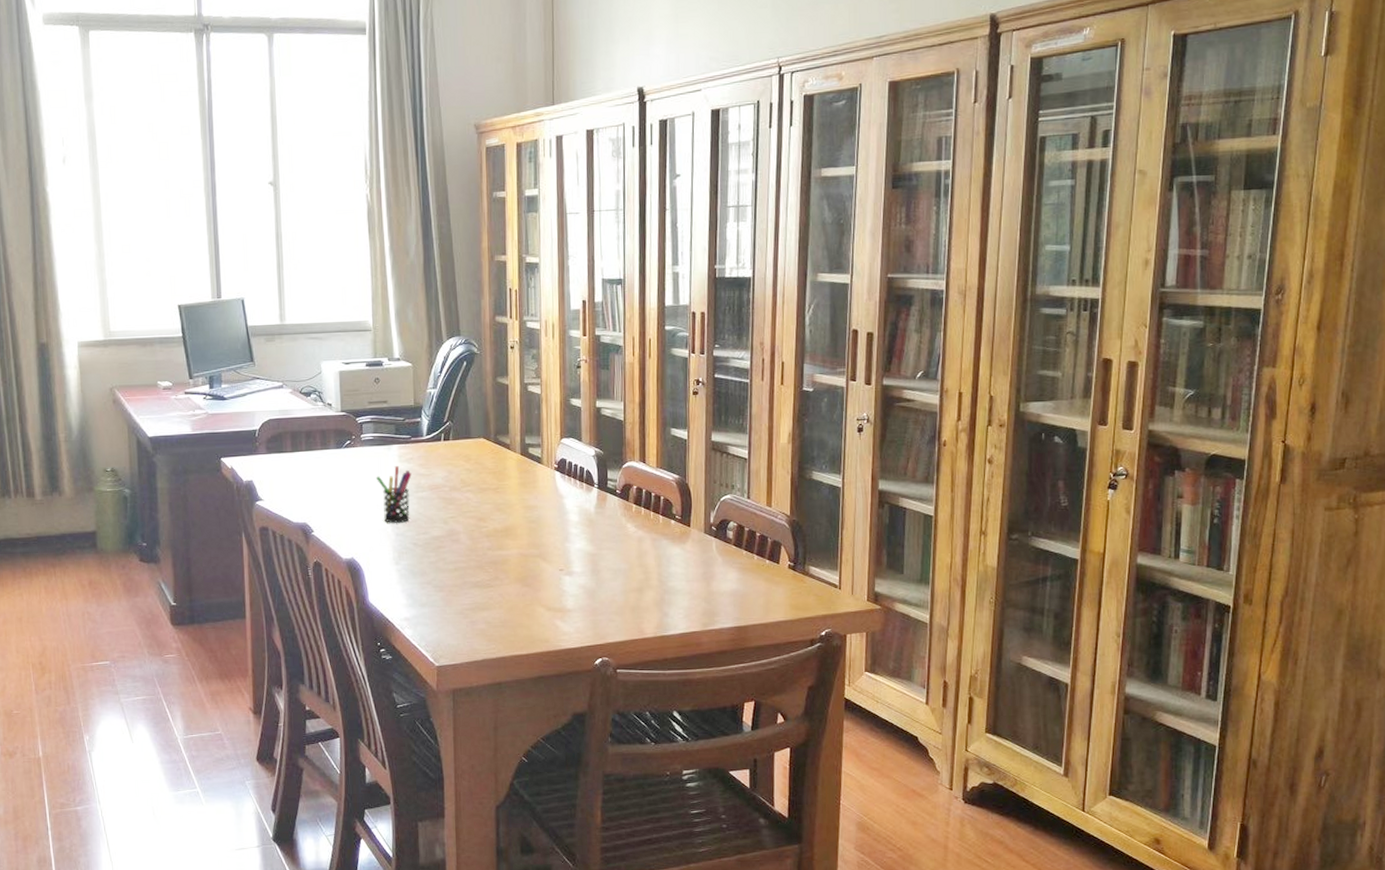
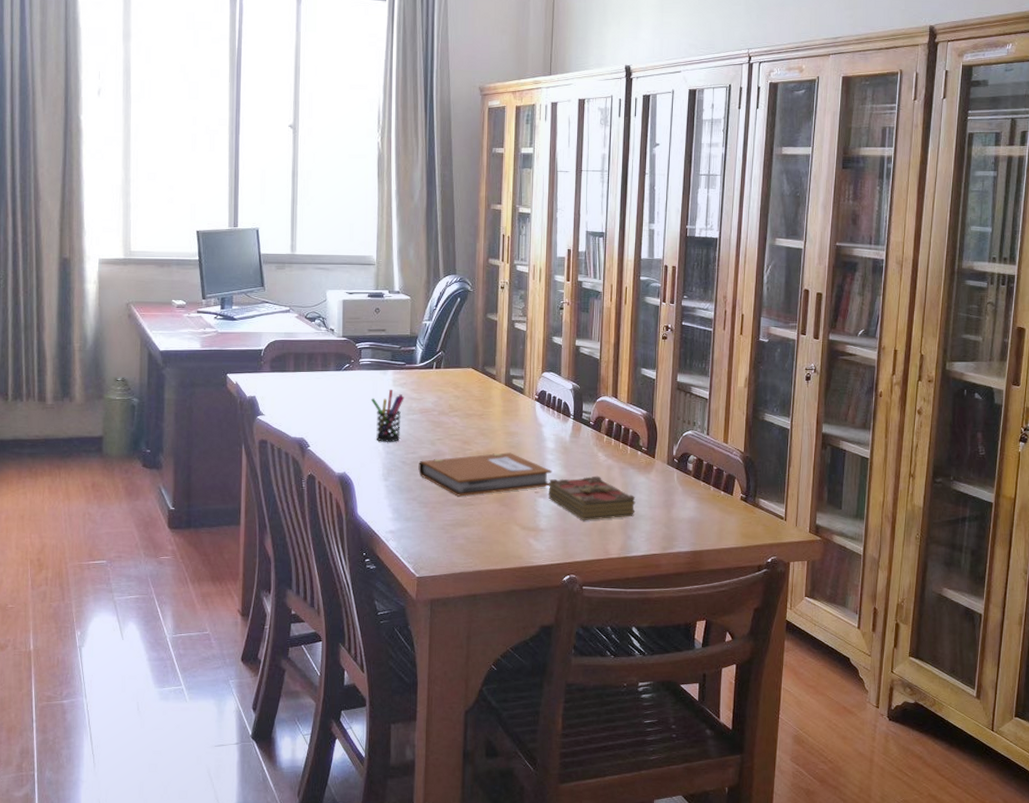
notebook: none [431,528,577,578] -> present [418,452,552,497]
book: none [574,549,671,598] -> present [549,476,636,520]

